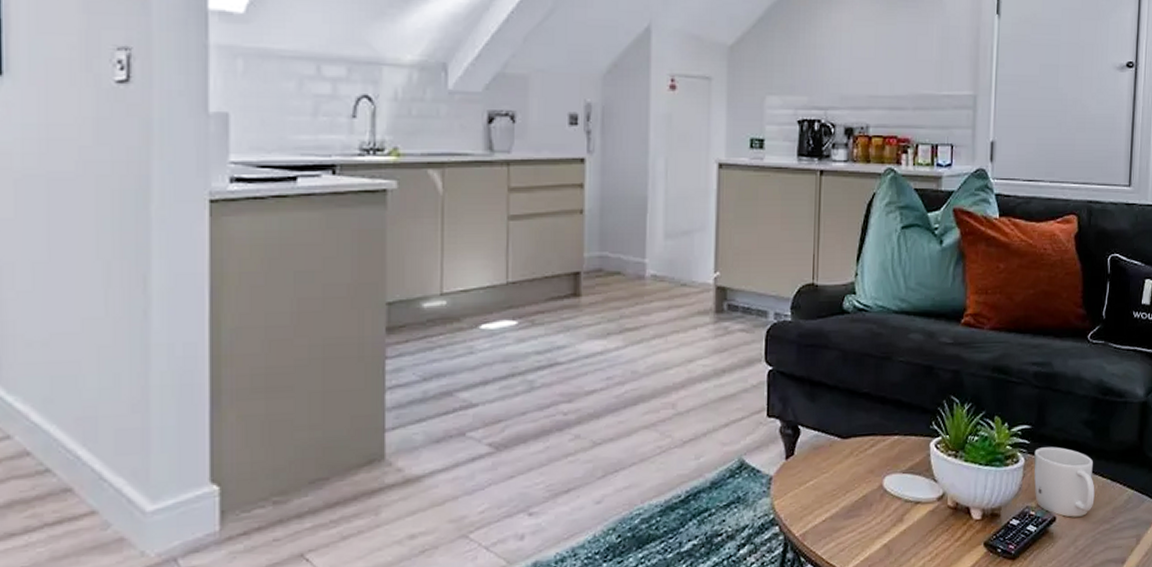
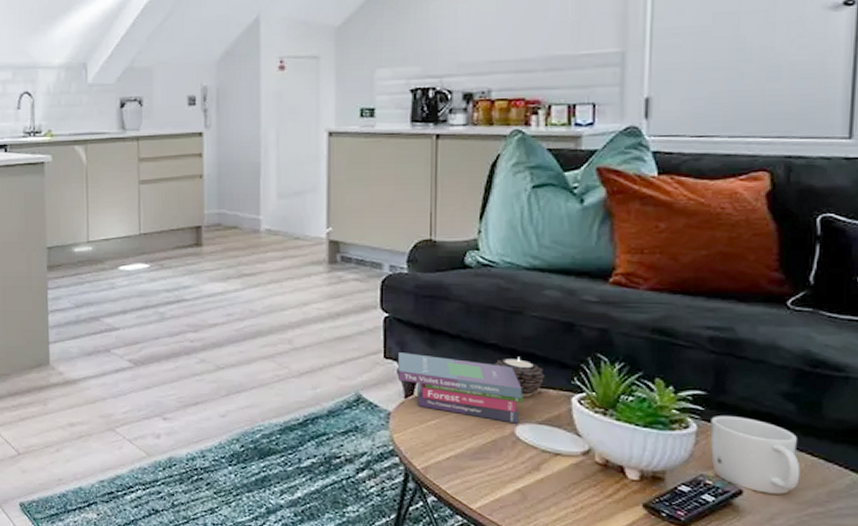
books: none [780,408,891,476] -> present [398,352,523,424]
candle: none [867,404,908,447] -> present [494,356,544,397]

